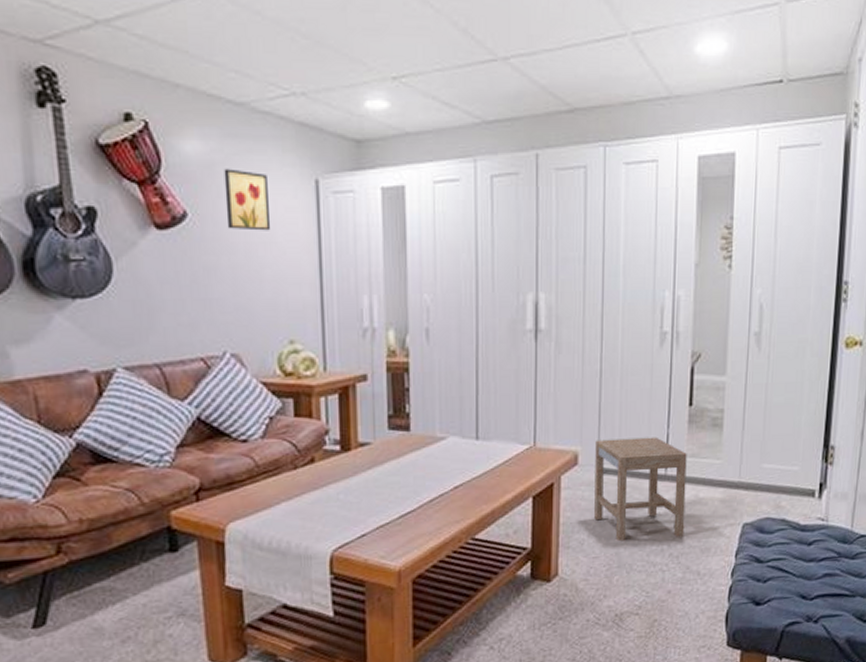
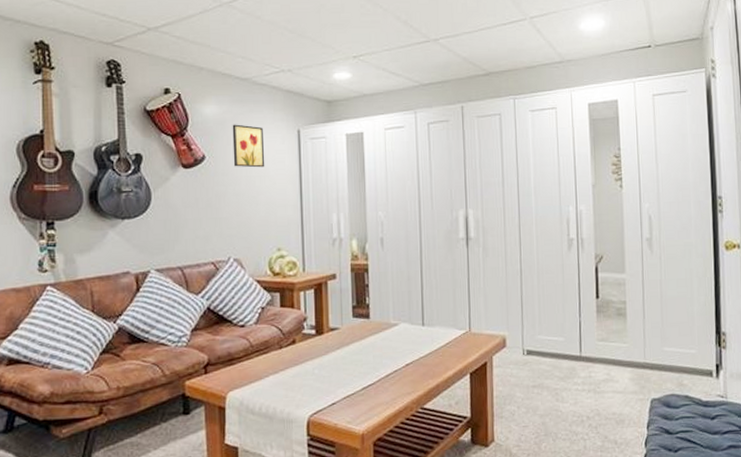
stool: present [594,437,687,542] -> none [520,324,601,413]

